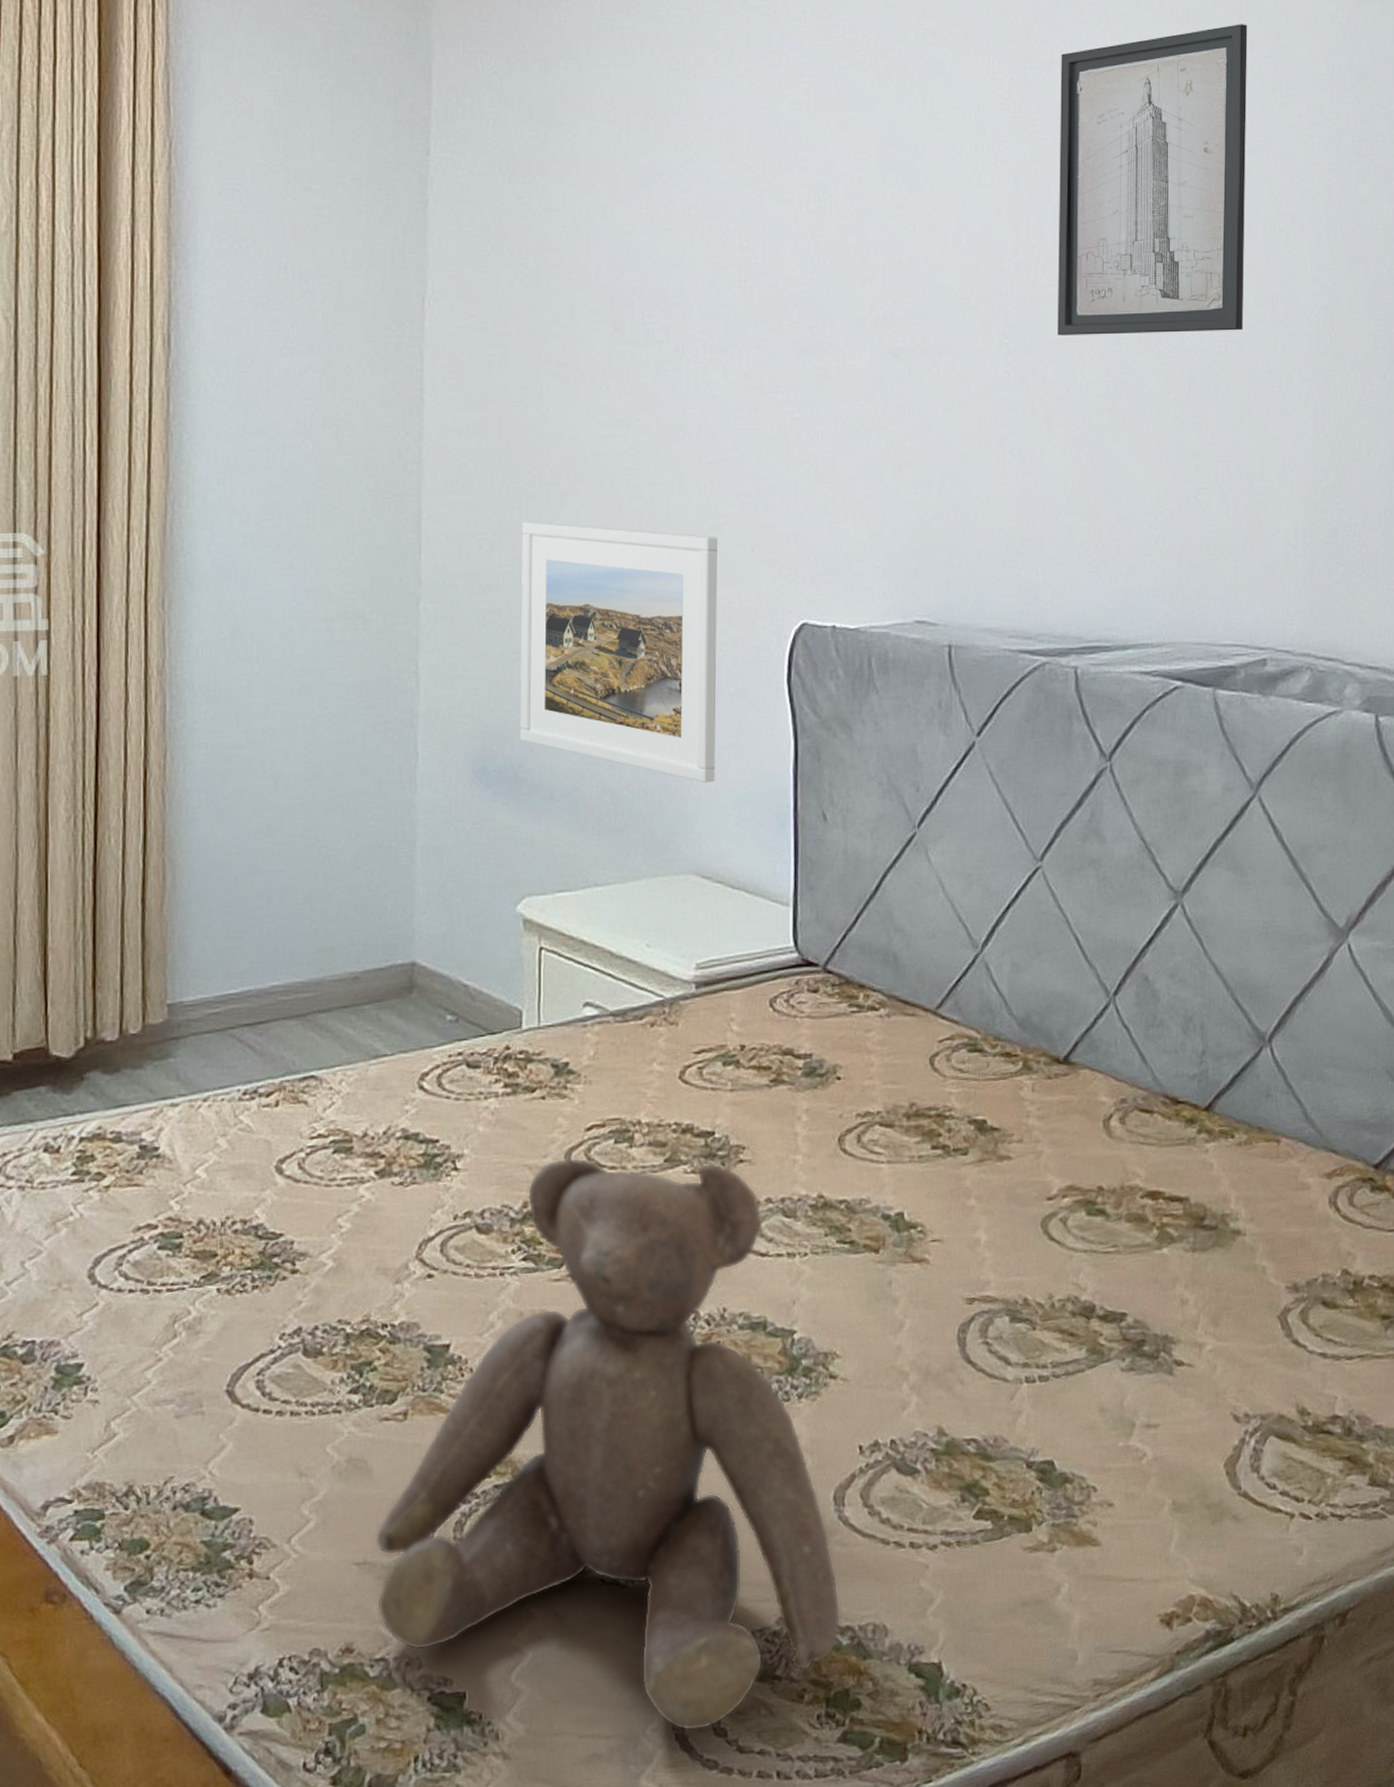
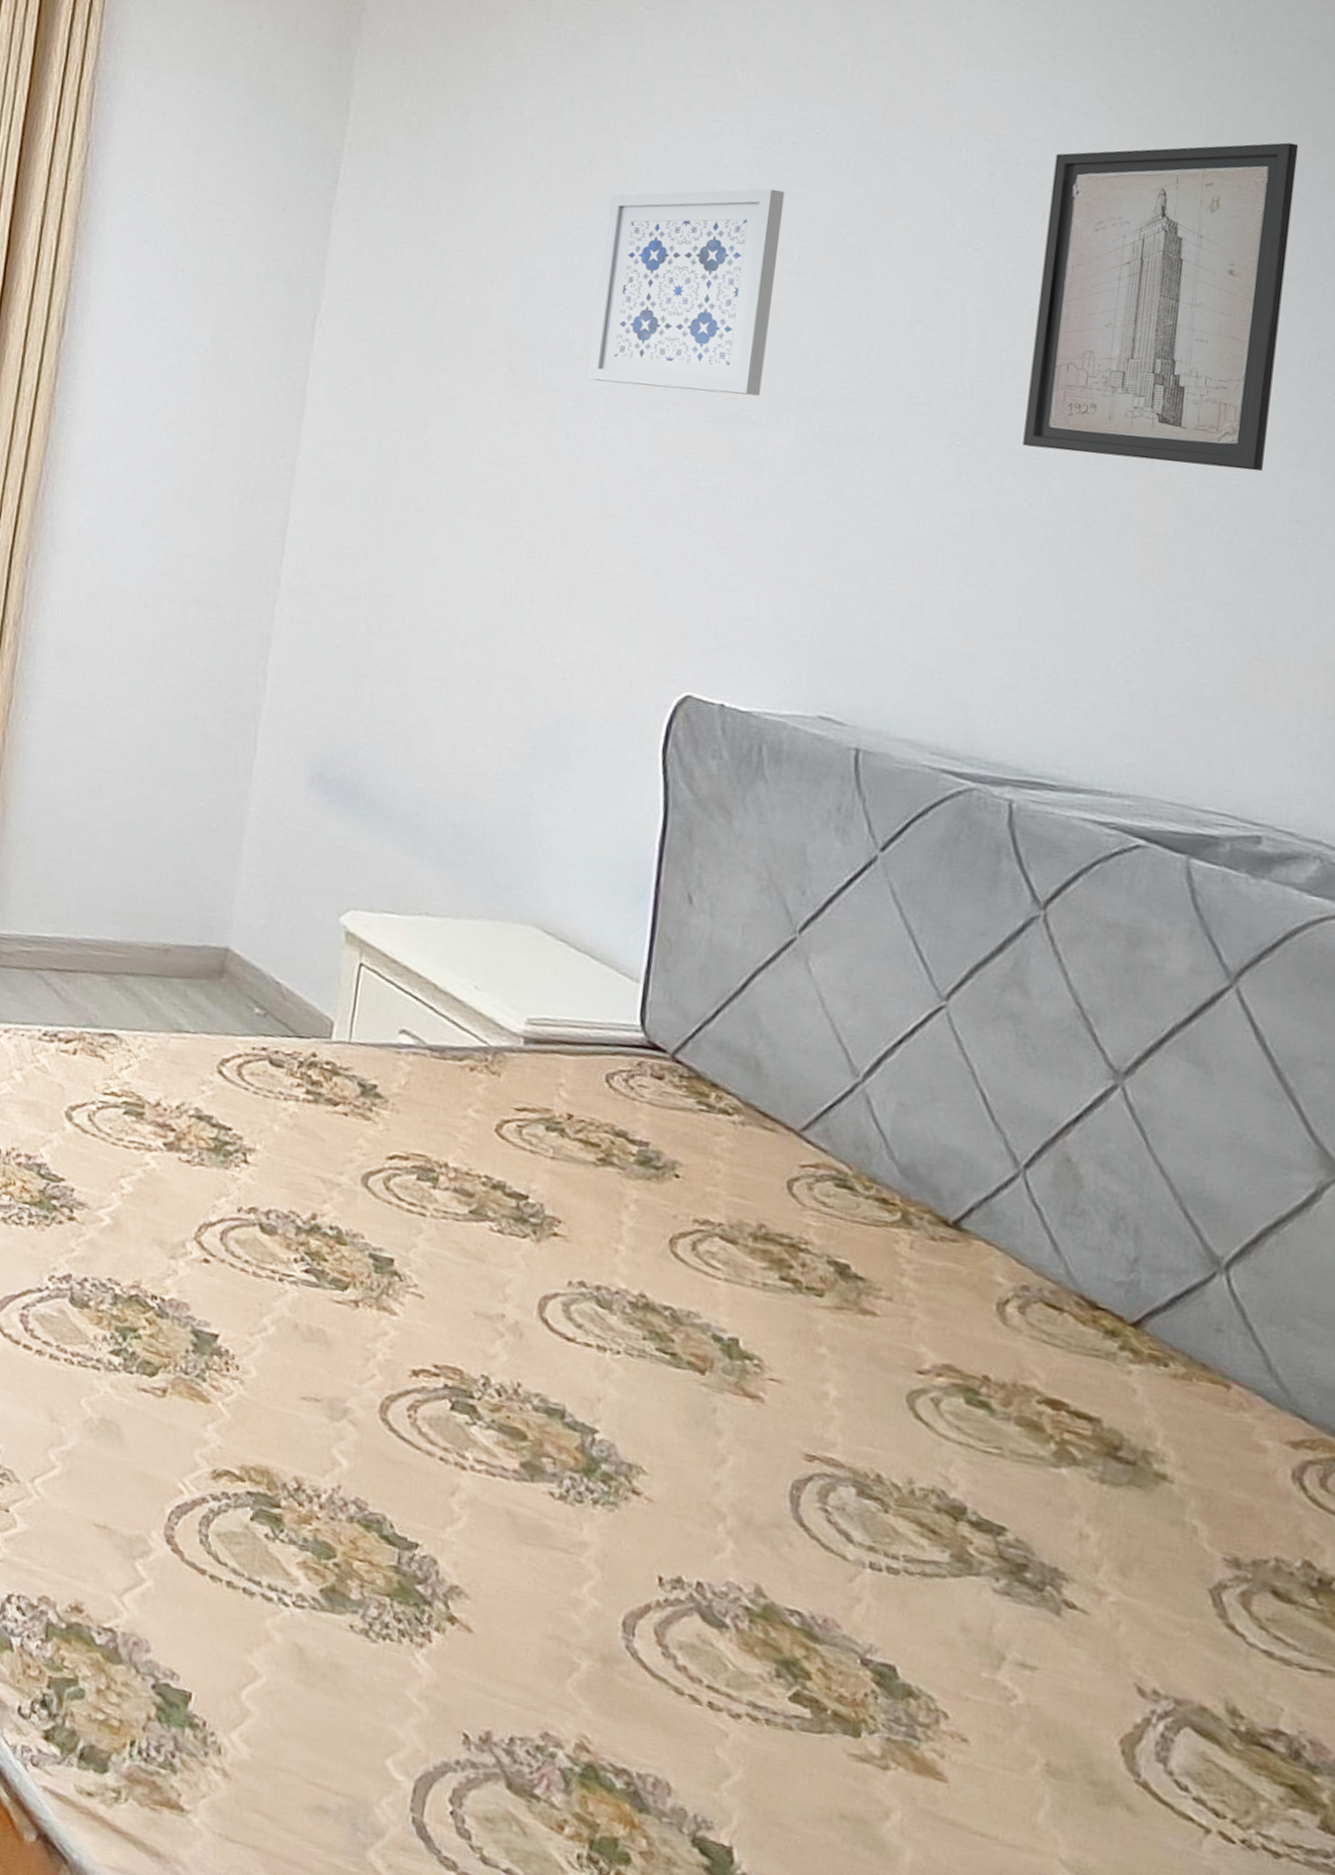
teddy bear: present [374,1157,841,1732] -> none [111,1179,618,1824]
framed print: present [519,521,717,783] -> none [363,543,599,838]
wall art: none [684,115,840,327] -> present [587,188,785,396]

